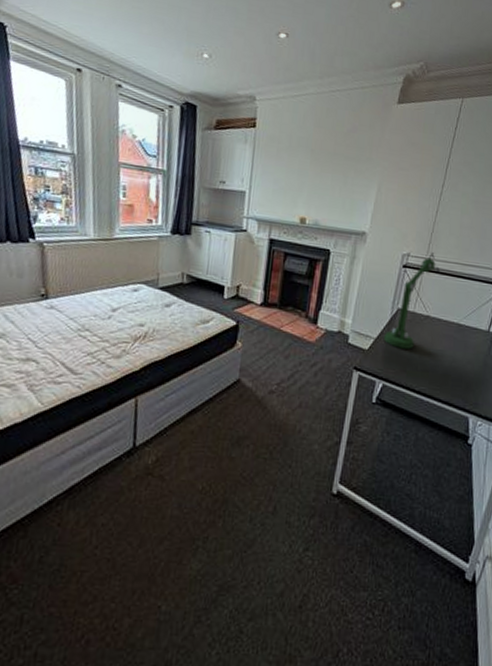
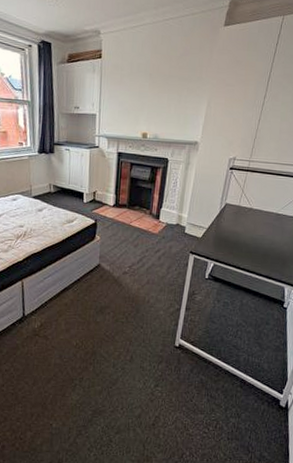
desk lamp: present [383,252,441,350] -> none [213,155,262,236]

